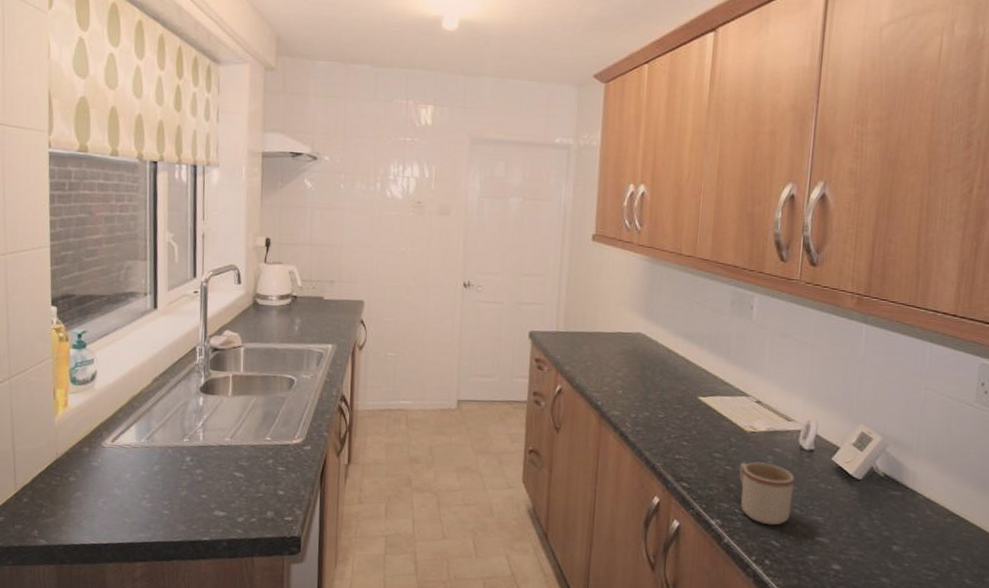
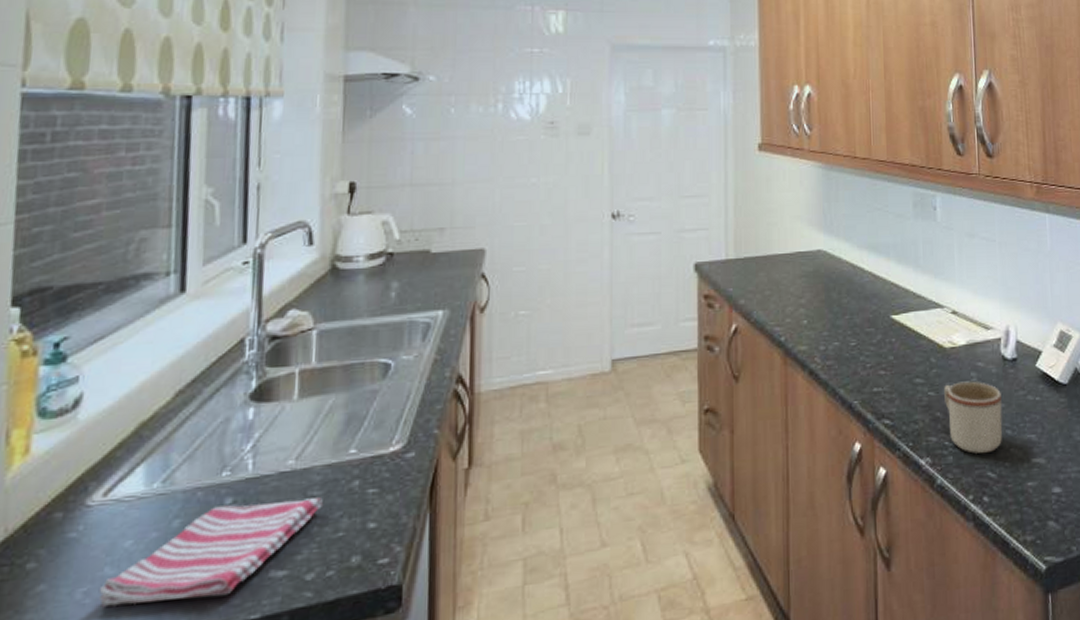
dish towel: none [112,461,248,522] -> present [98,497,323,607]

